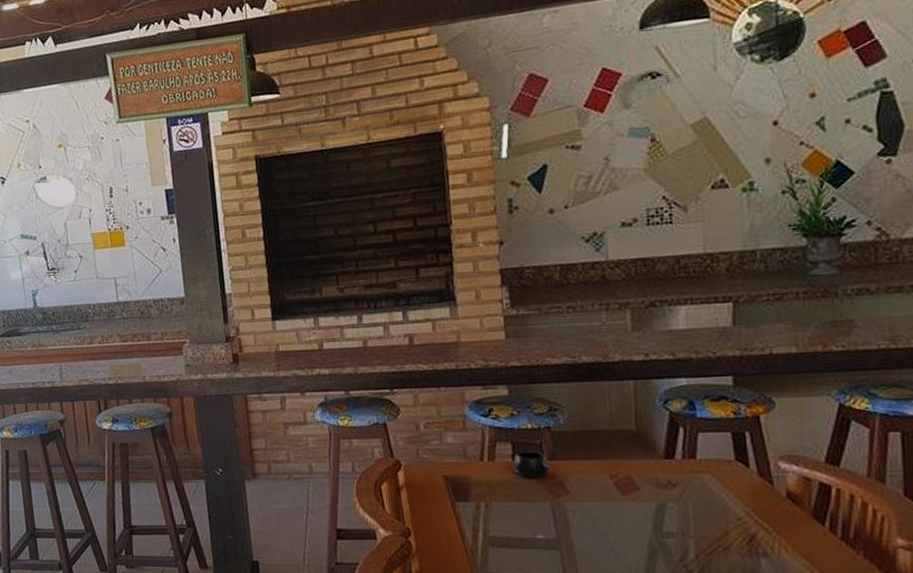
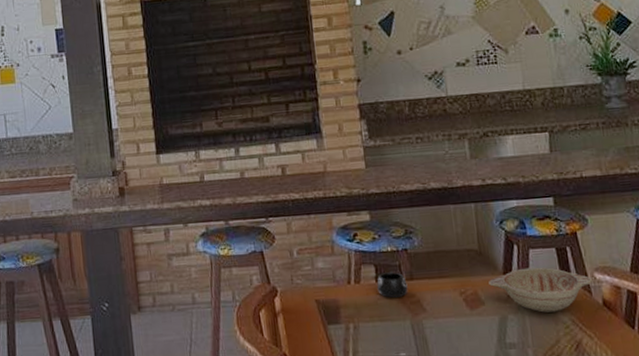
decorative bowl: none [646,452,775,502] -> present [488,267,592,313]

